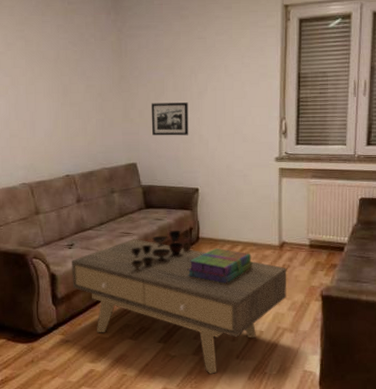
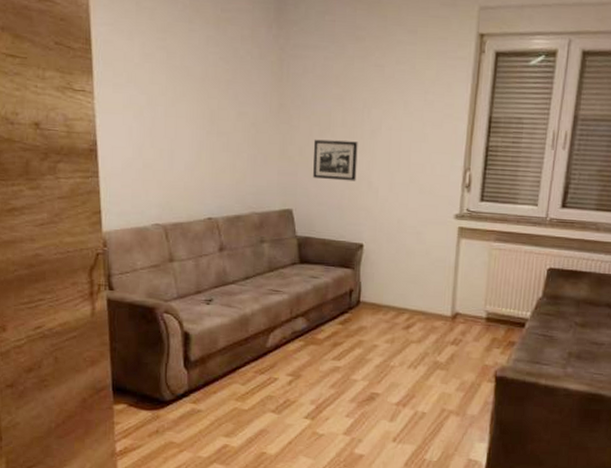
coffee table: present [72,239,287,374] -> none [208,298,459,457]
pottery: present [131,230,192,271] -> none [279,290,351,336]
stack of books: present [187,247,253,284] -> none [343,314,420,356]

